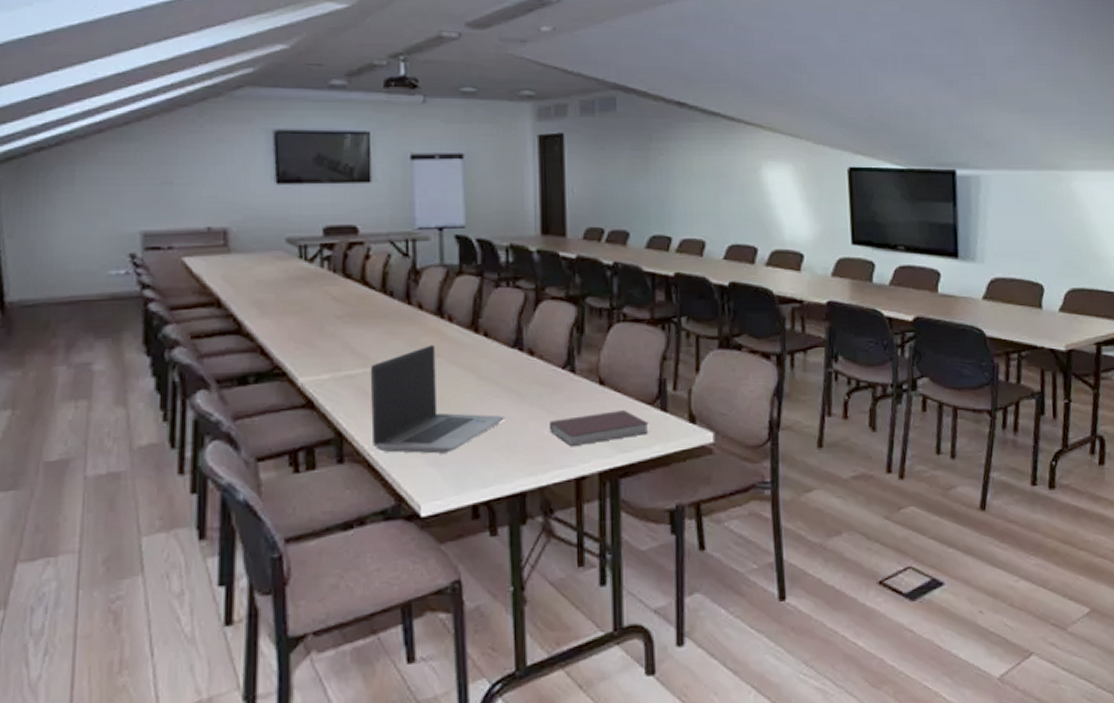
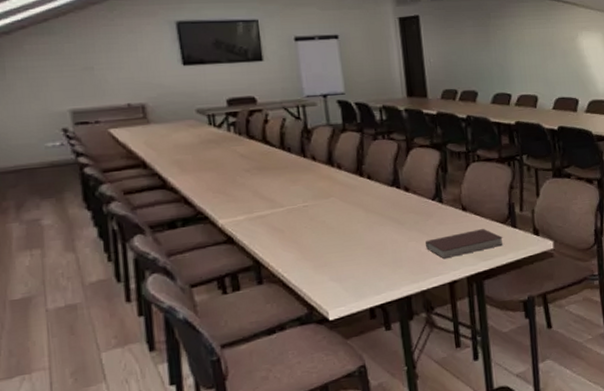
laptop computer: present [370,345,505,454] -> none [277,188,390,273]

